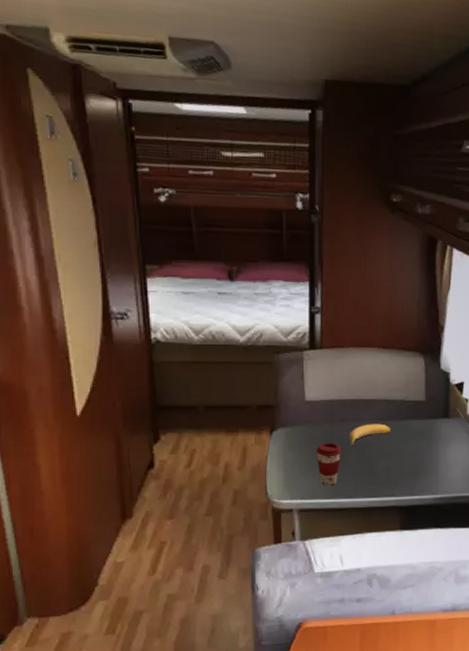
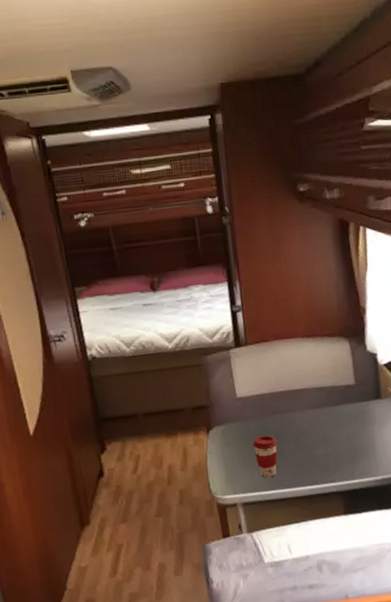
banana: present [349,423,390,446] -> none [283,411,323,437]

